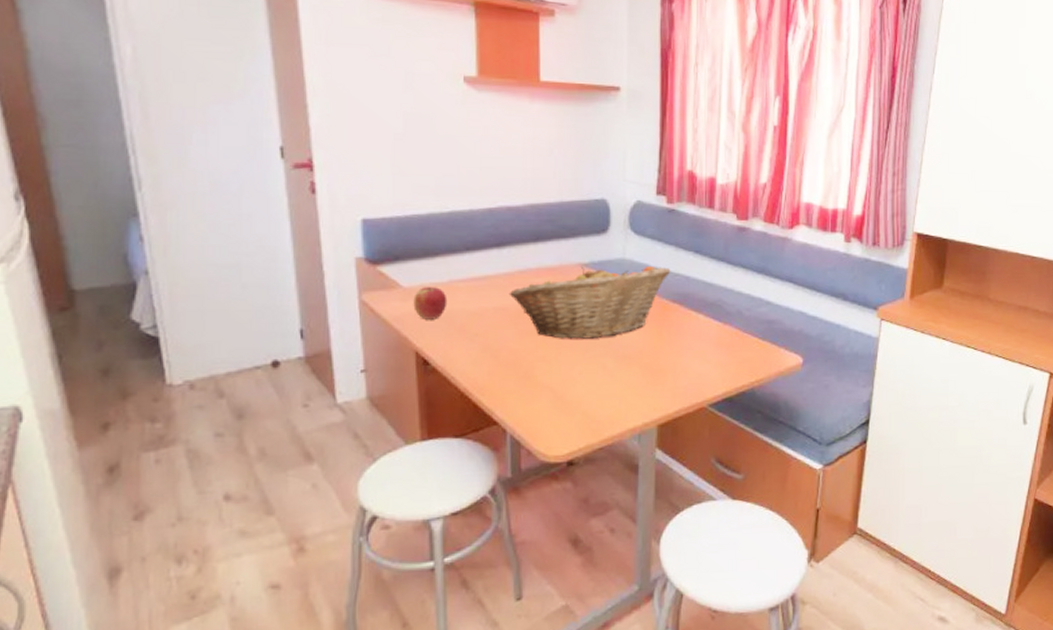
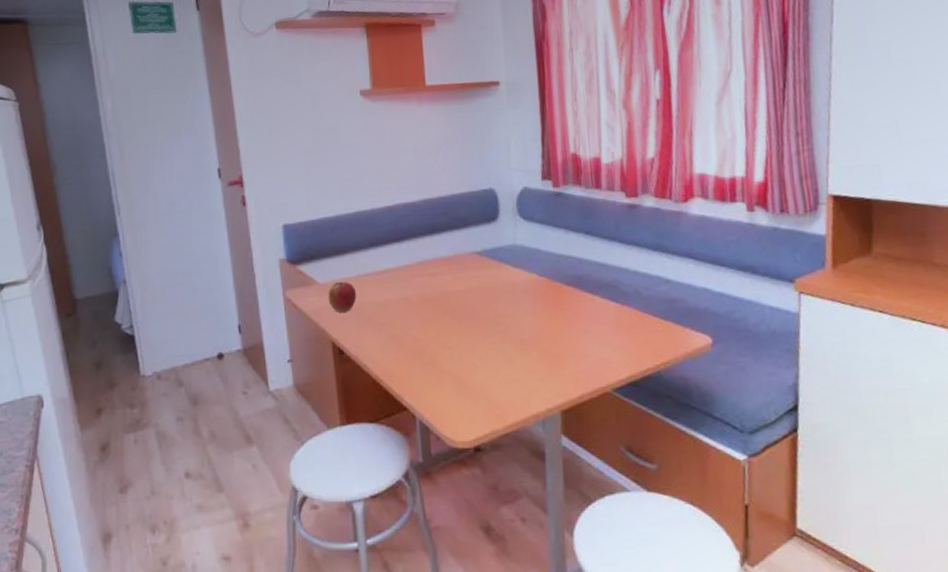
fruit basket: present [509,265,671,339] -> none [410,249,563,326]

